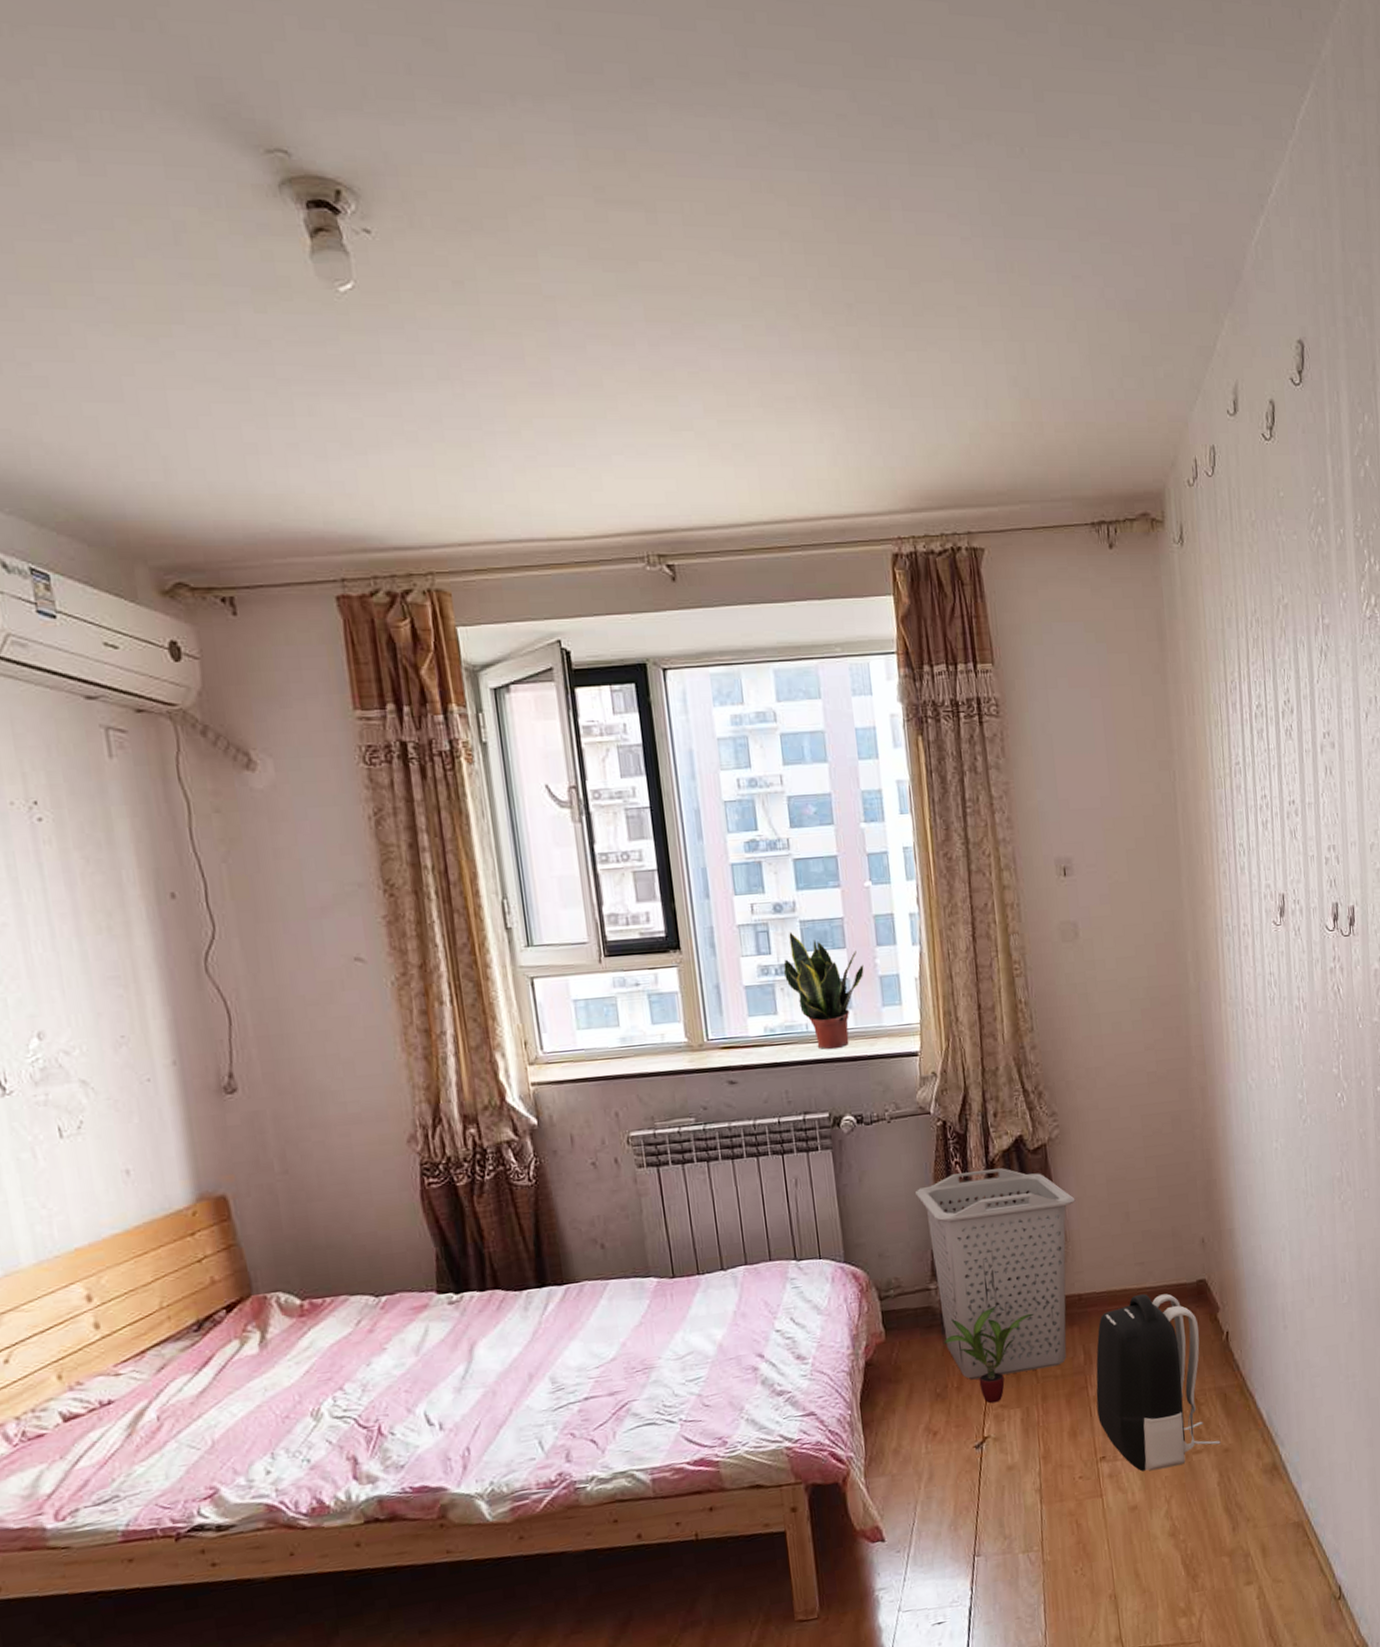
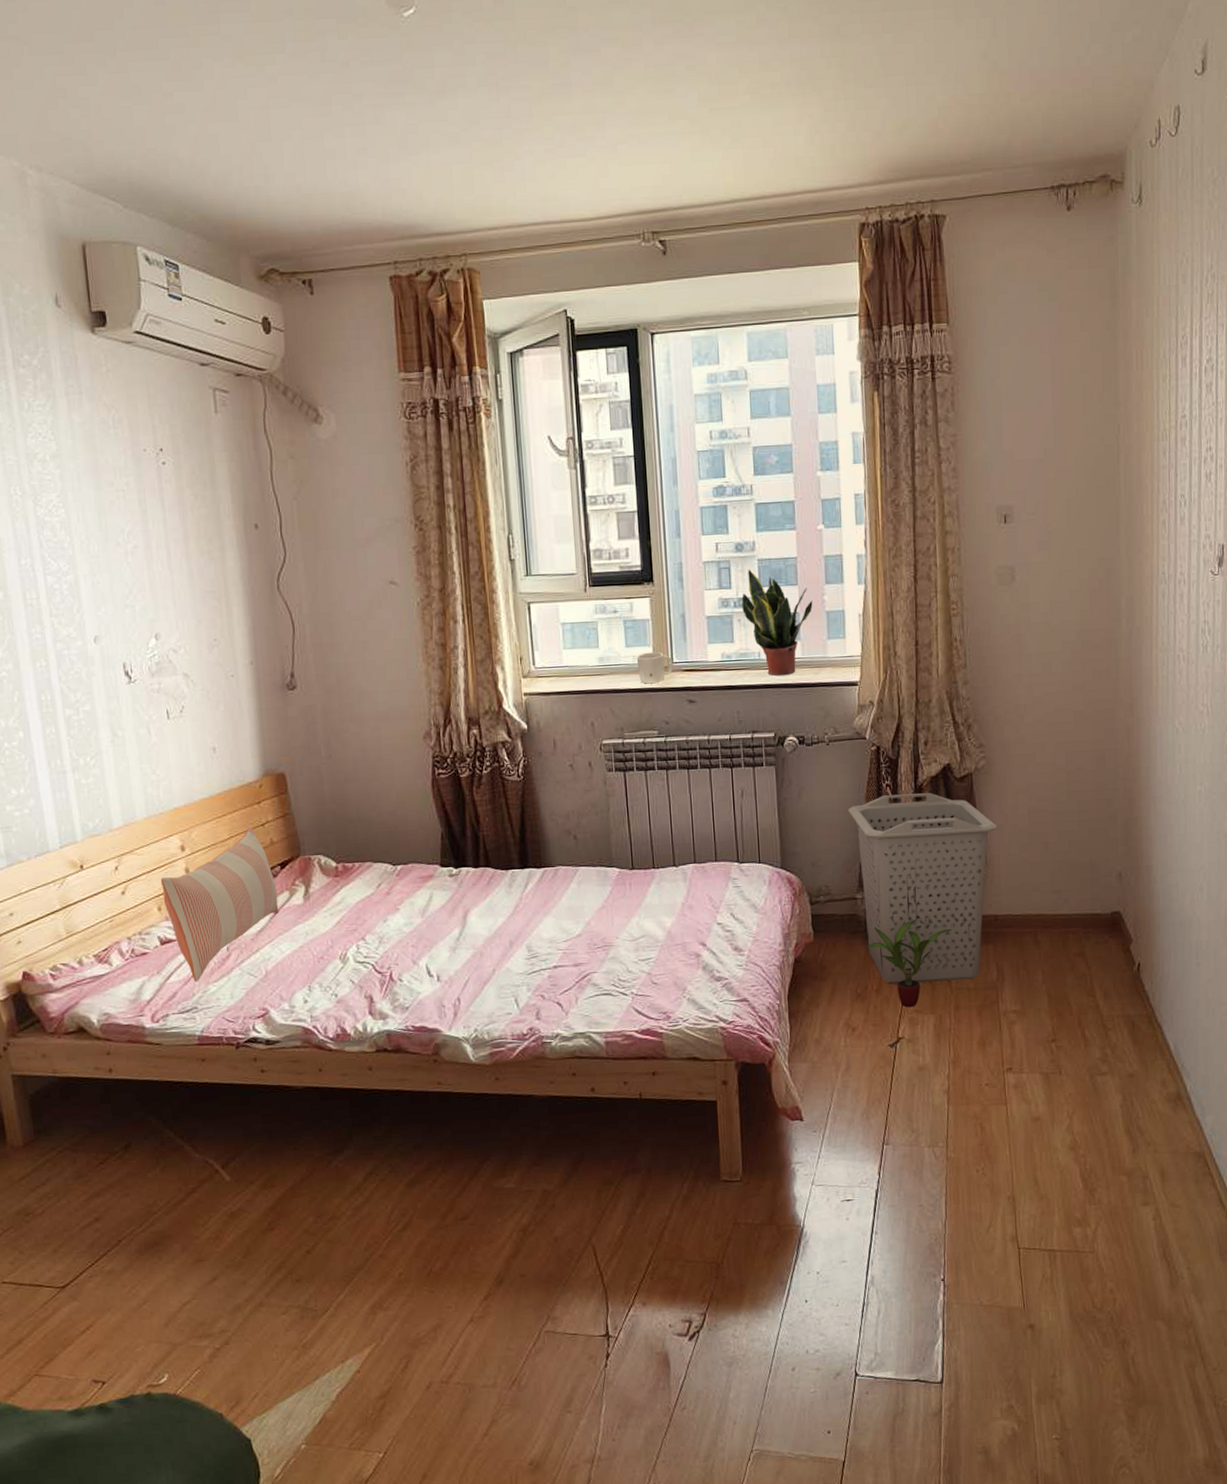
pillow: none [59,1264,227,1465] -> present [160,827,279,982]
mug: none [665,1028,709,1066] -> present [636,652,674,684]
backpack: present [1096,1293,1221,1471] -> none [1006,919,1126,1087]

